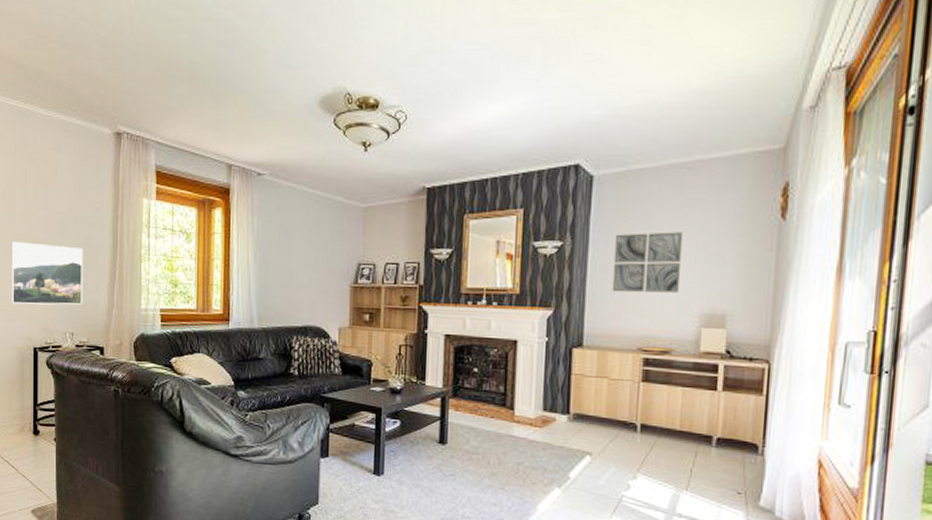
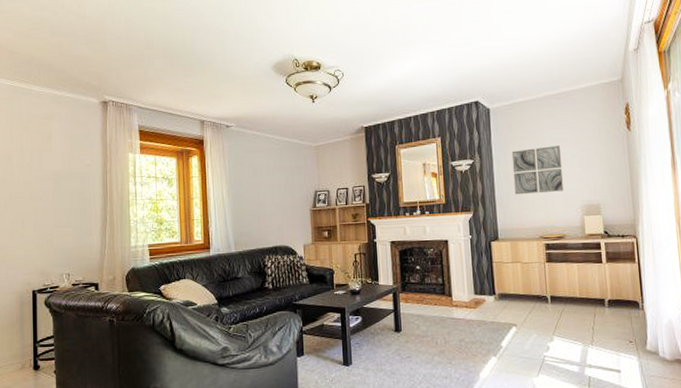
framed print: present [11,242,83,305] -> none [10,199,78,254]

